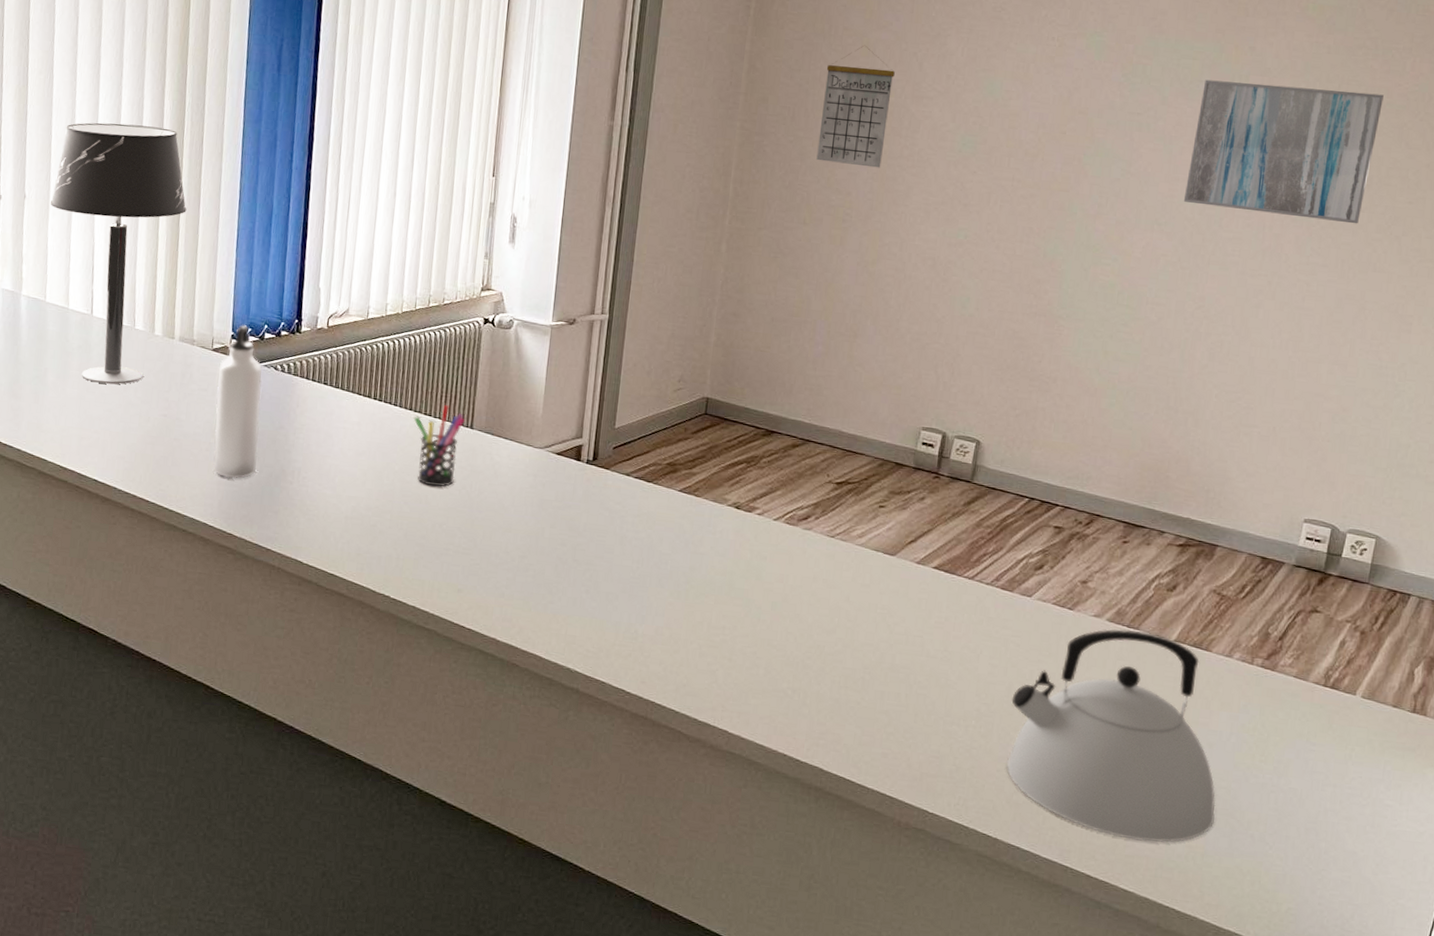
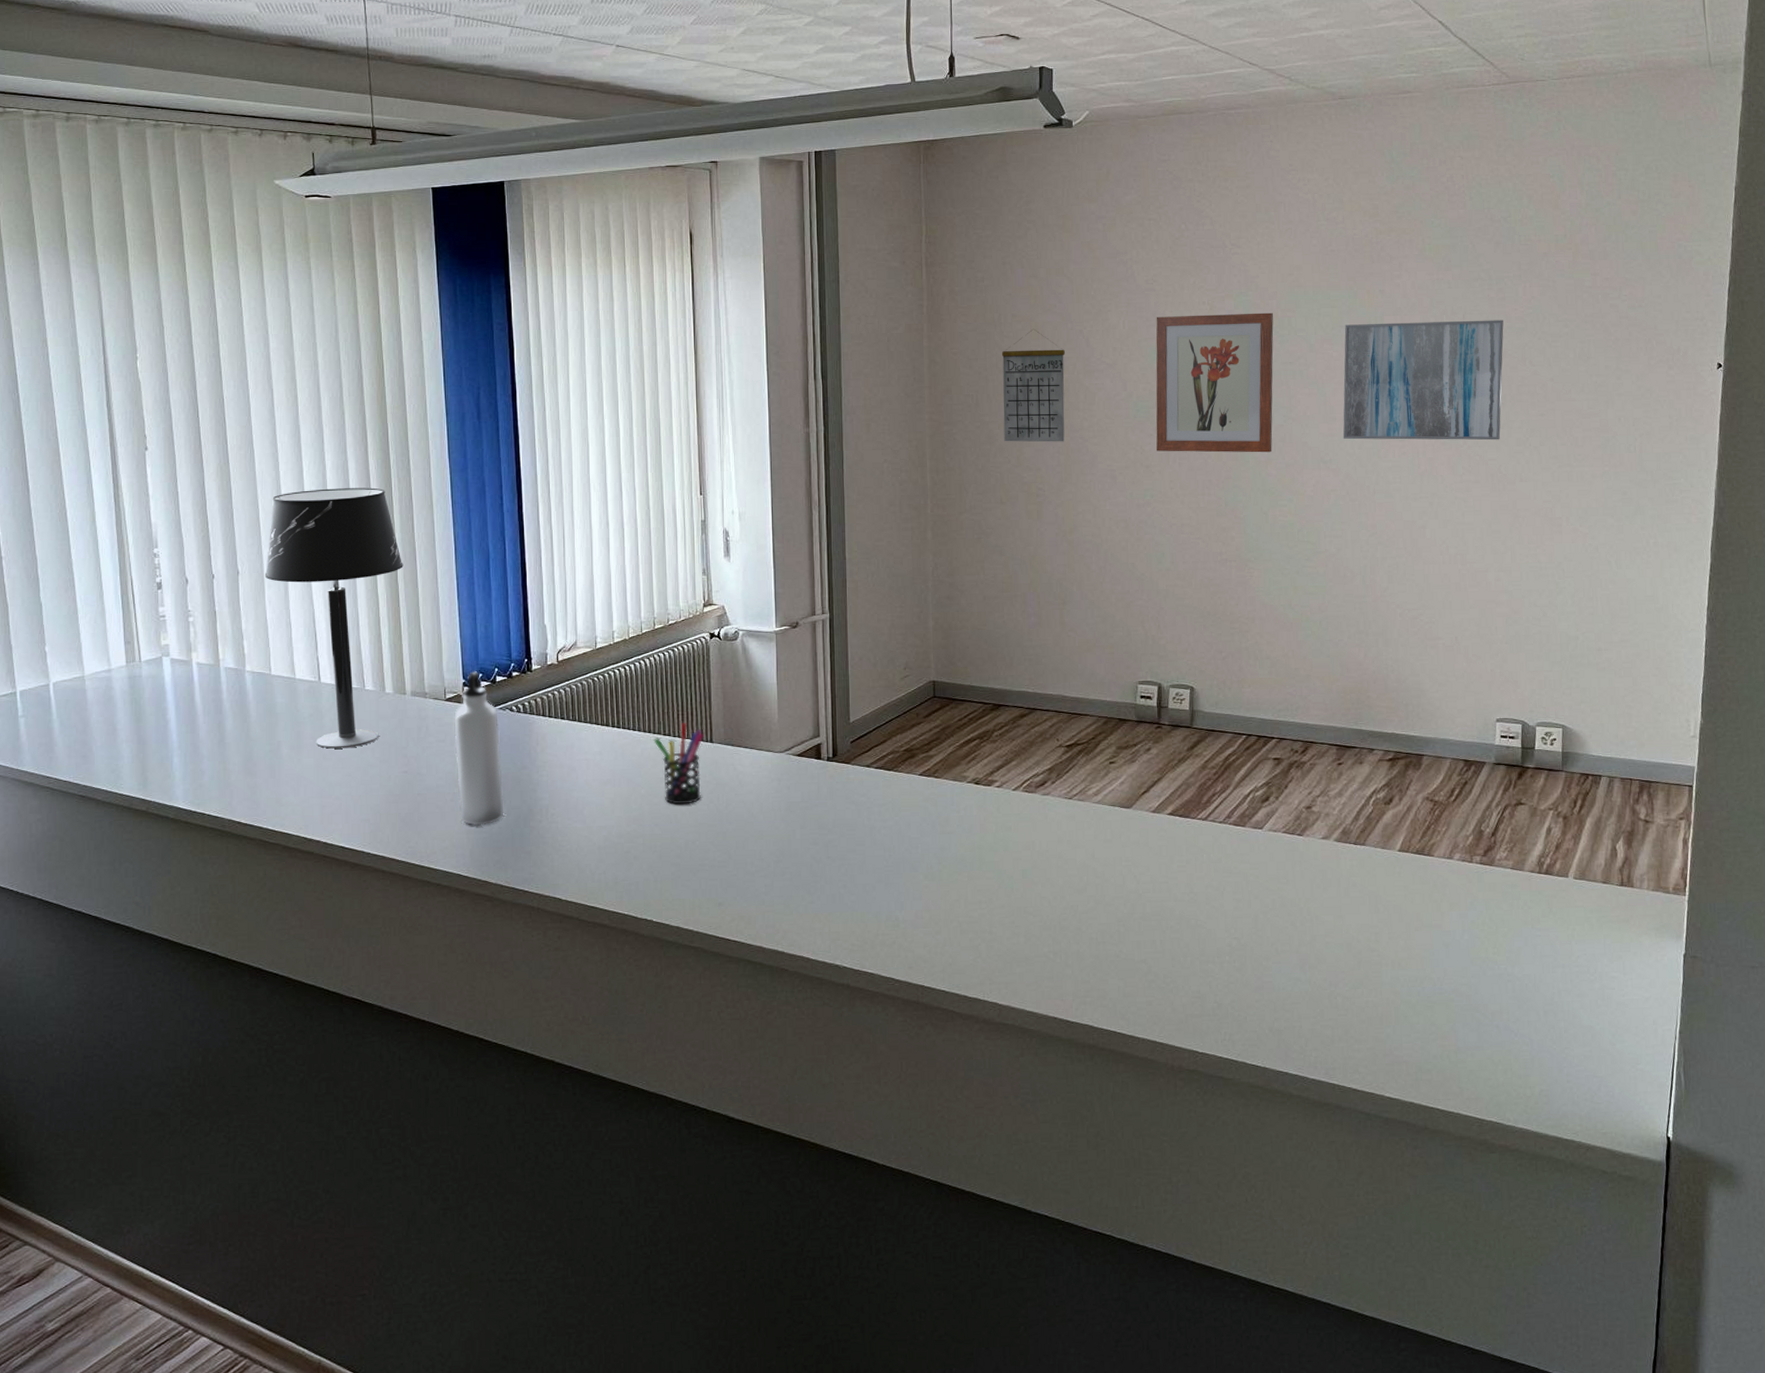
wall art: none [978,47,1127,207] -> present [1156,312,1274,453]
kettle: present [1007,629,1216,843] -> none [1259,846,1462,1048]

